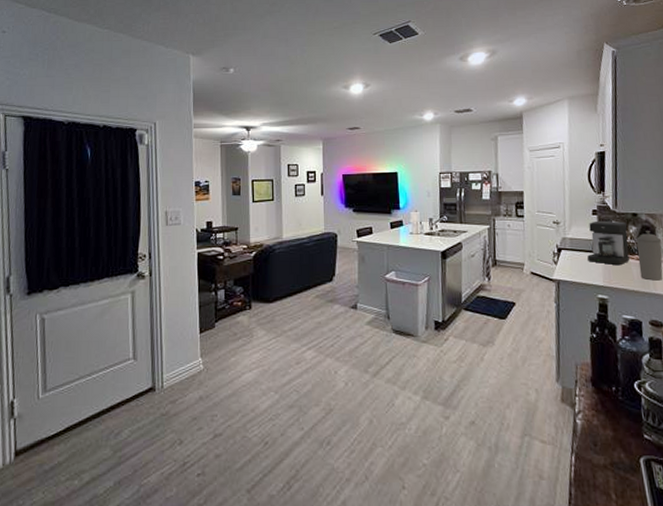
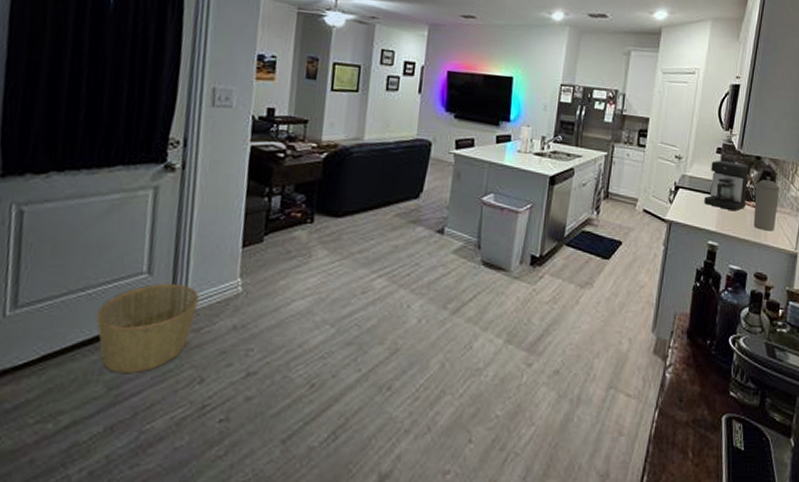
basket: none [101,366,172,440] -> present [96,284,199,374]

